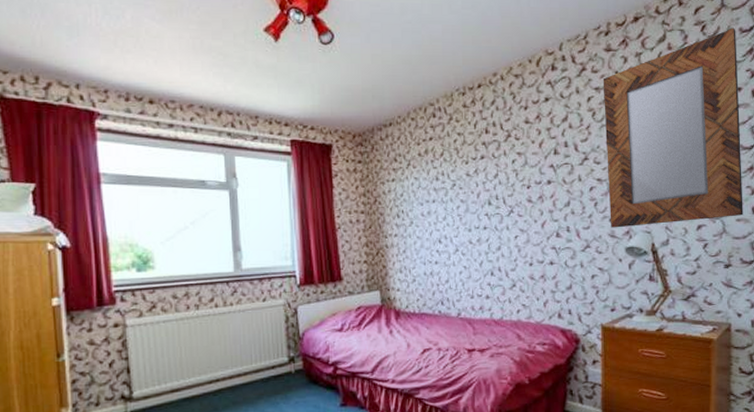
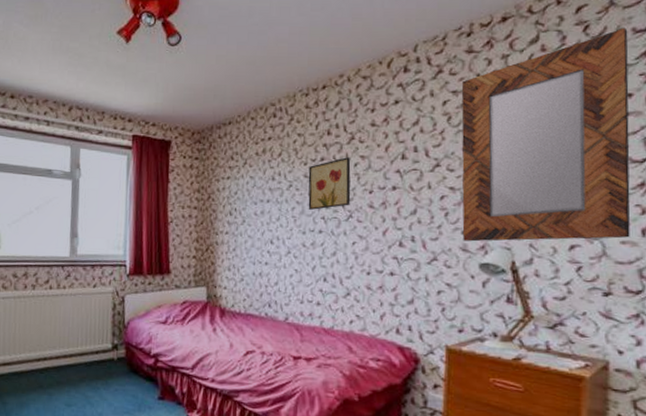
wall art: none [470,155,511,207] -> present [308,157,351,210]

